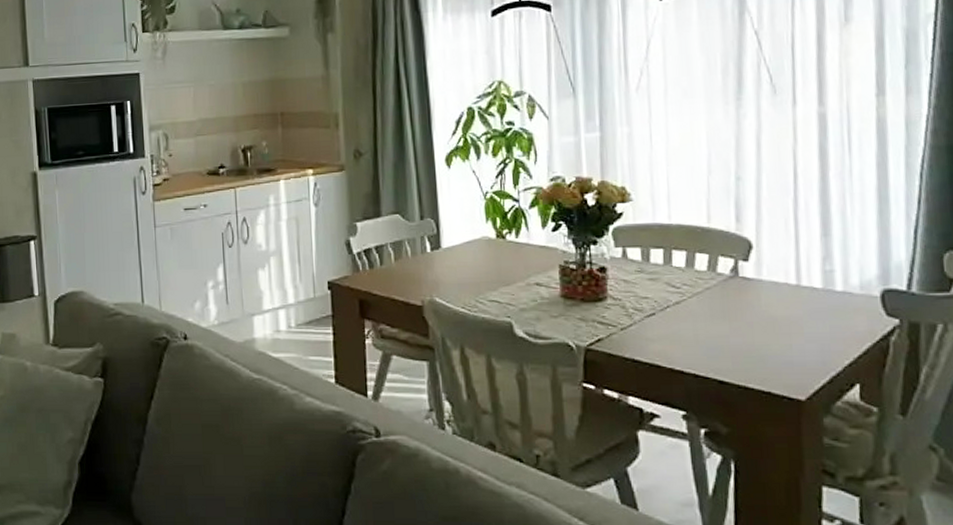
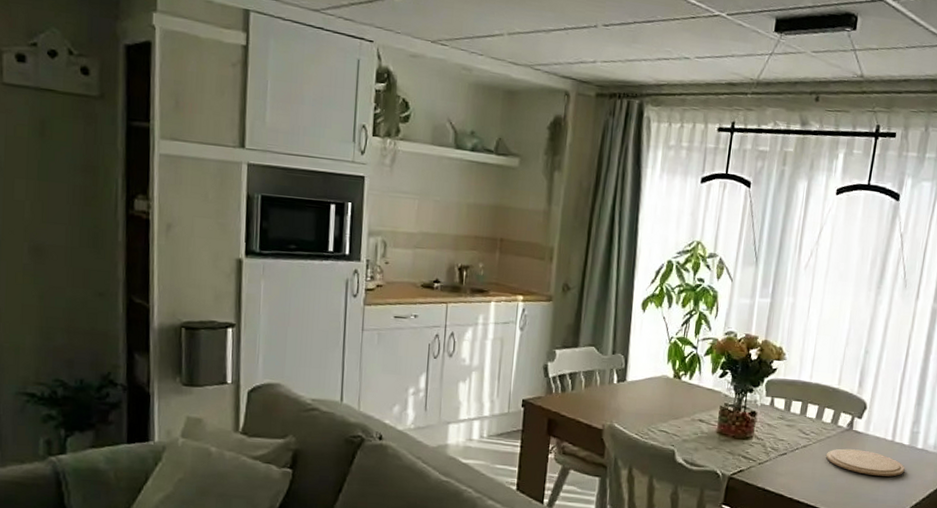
plate: none [709,300,824,331] -> present [826,448,905,477]

